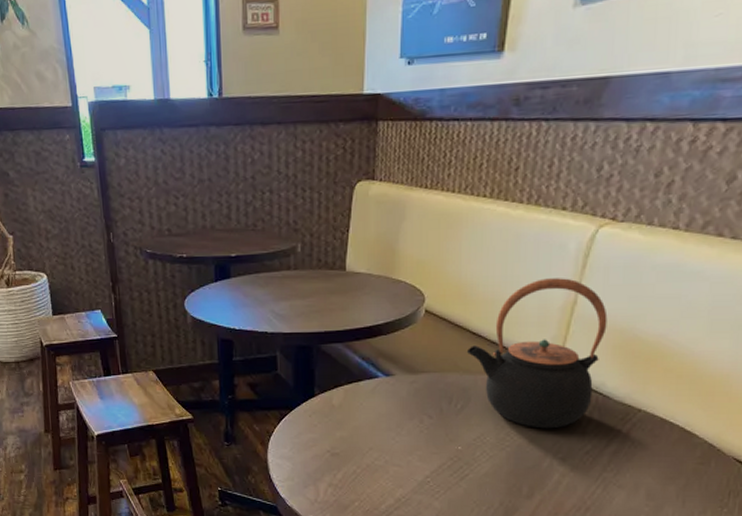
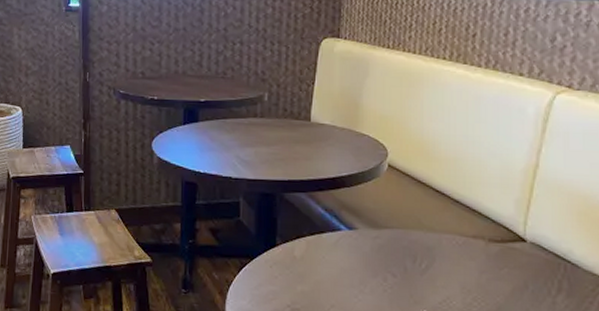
teapot: present [466,278,608,429] -> none [430,140,571,296]

